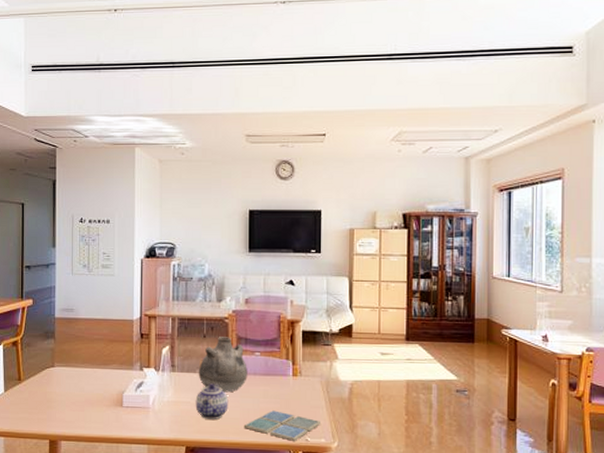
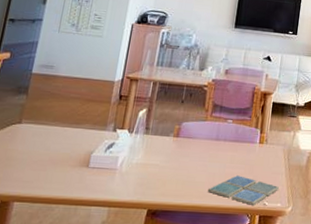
teapot: present [195,383,229,420] -> none [163,147,197,183]
vase: present [198,337,248,393] -> none [170,103,219,157]

